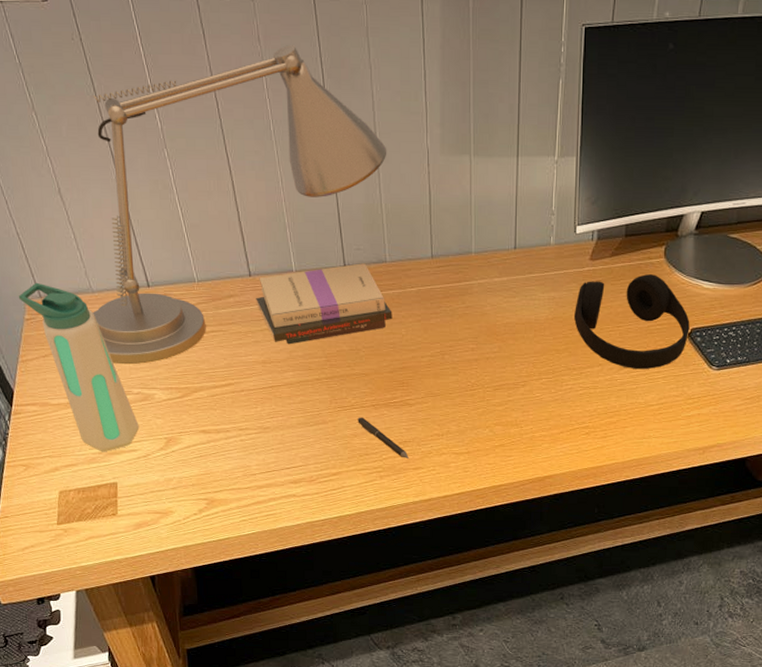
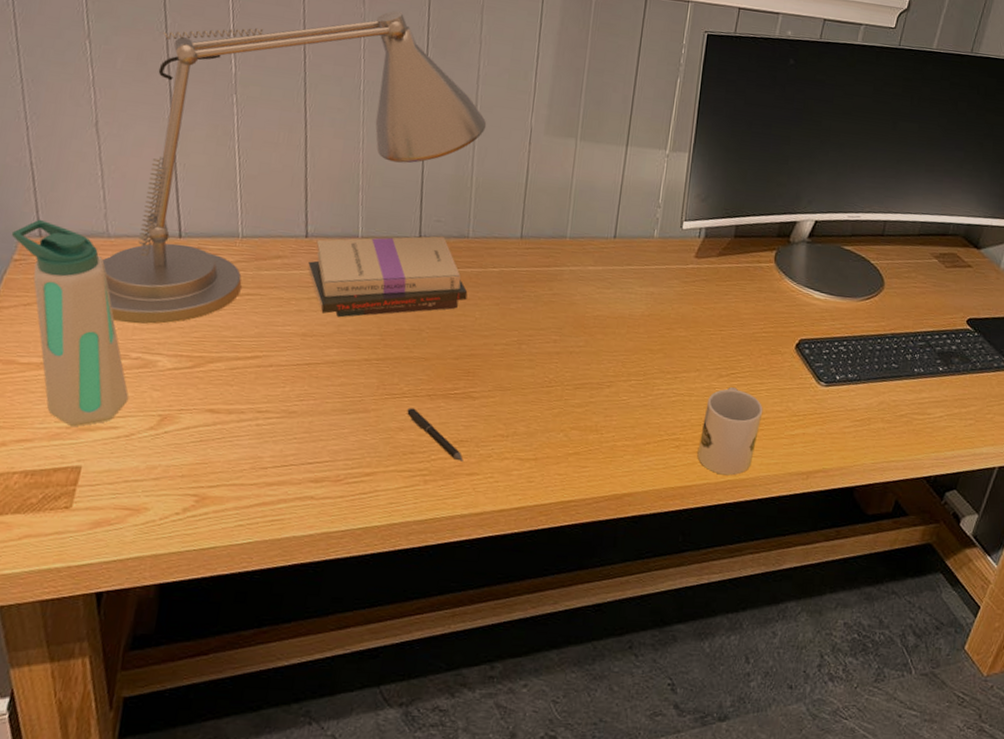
headphones: present [573,273,690,370] -> none [672,277,799,379]
mug: none [605,378,661,455] -> present [697,387,763,476]

